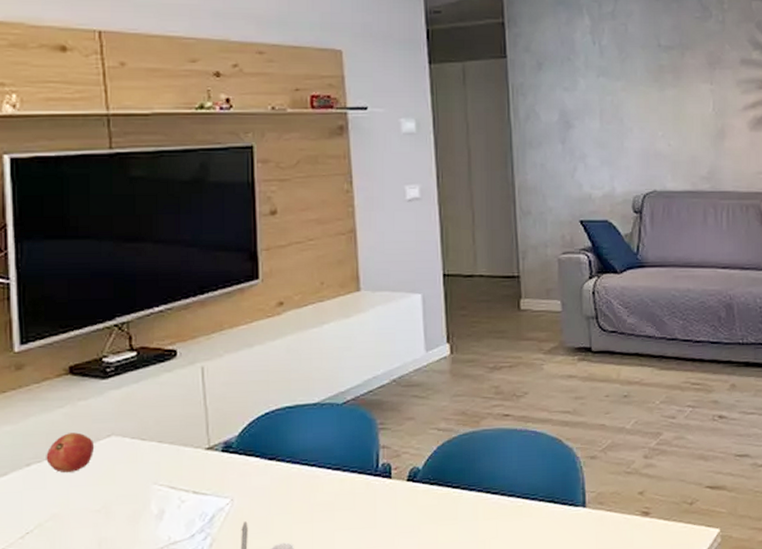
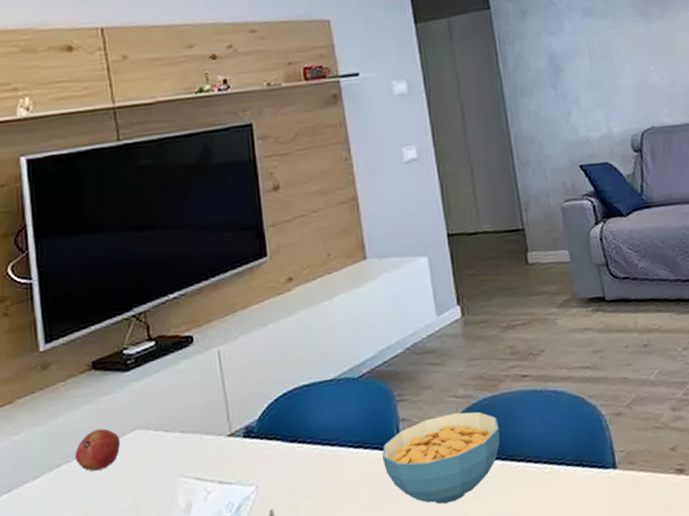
cereal bowl: none [359,444,478,528] -> present [381,411,500,504]

